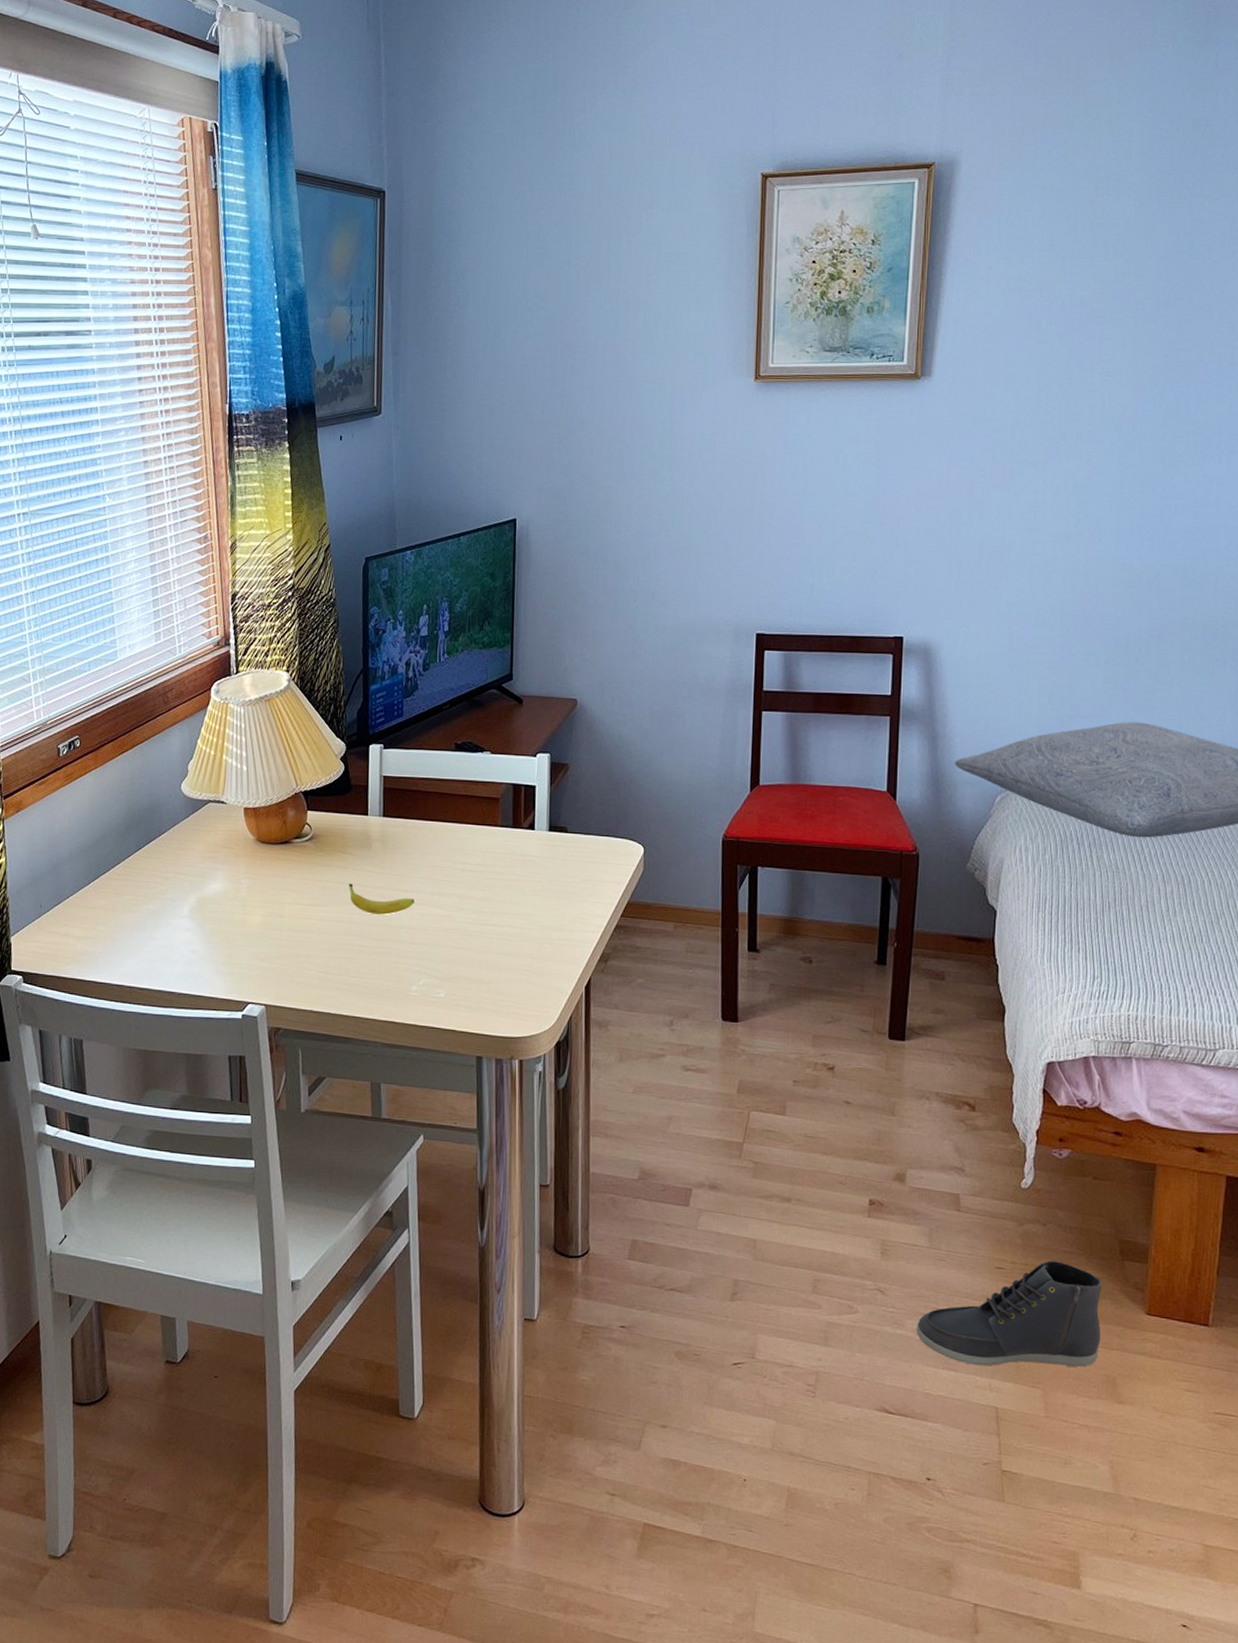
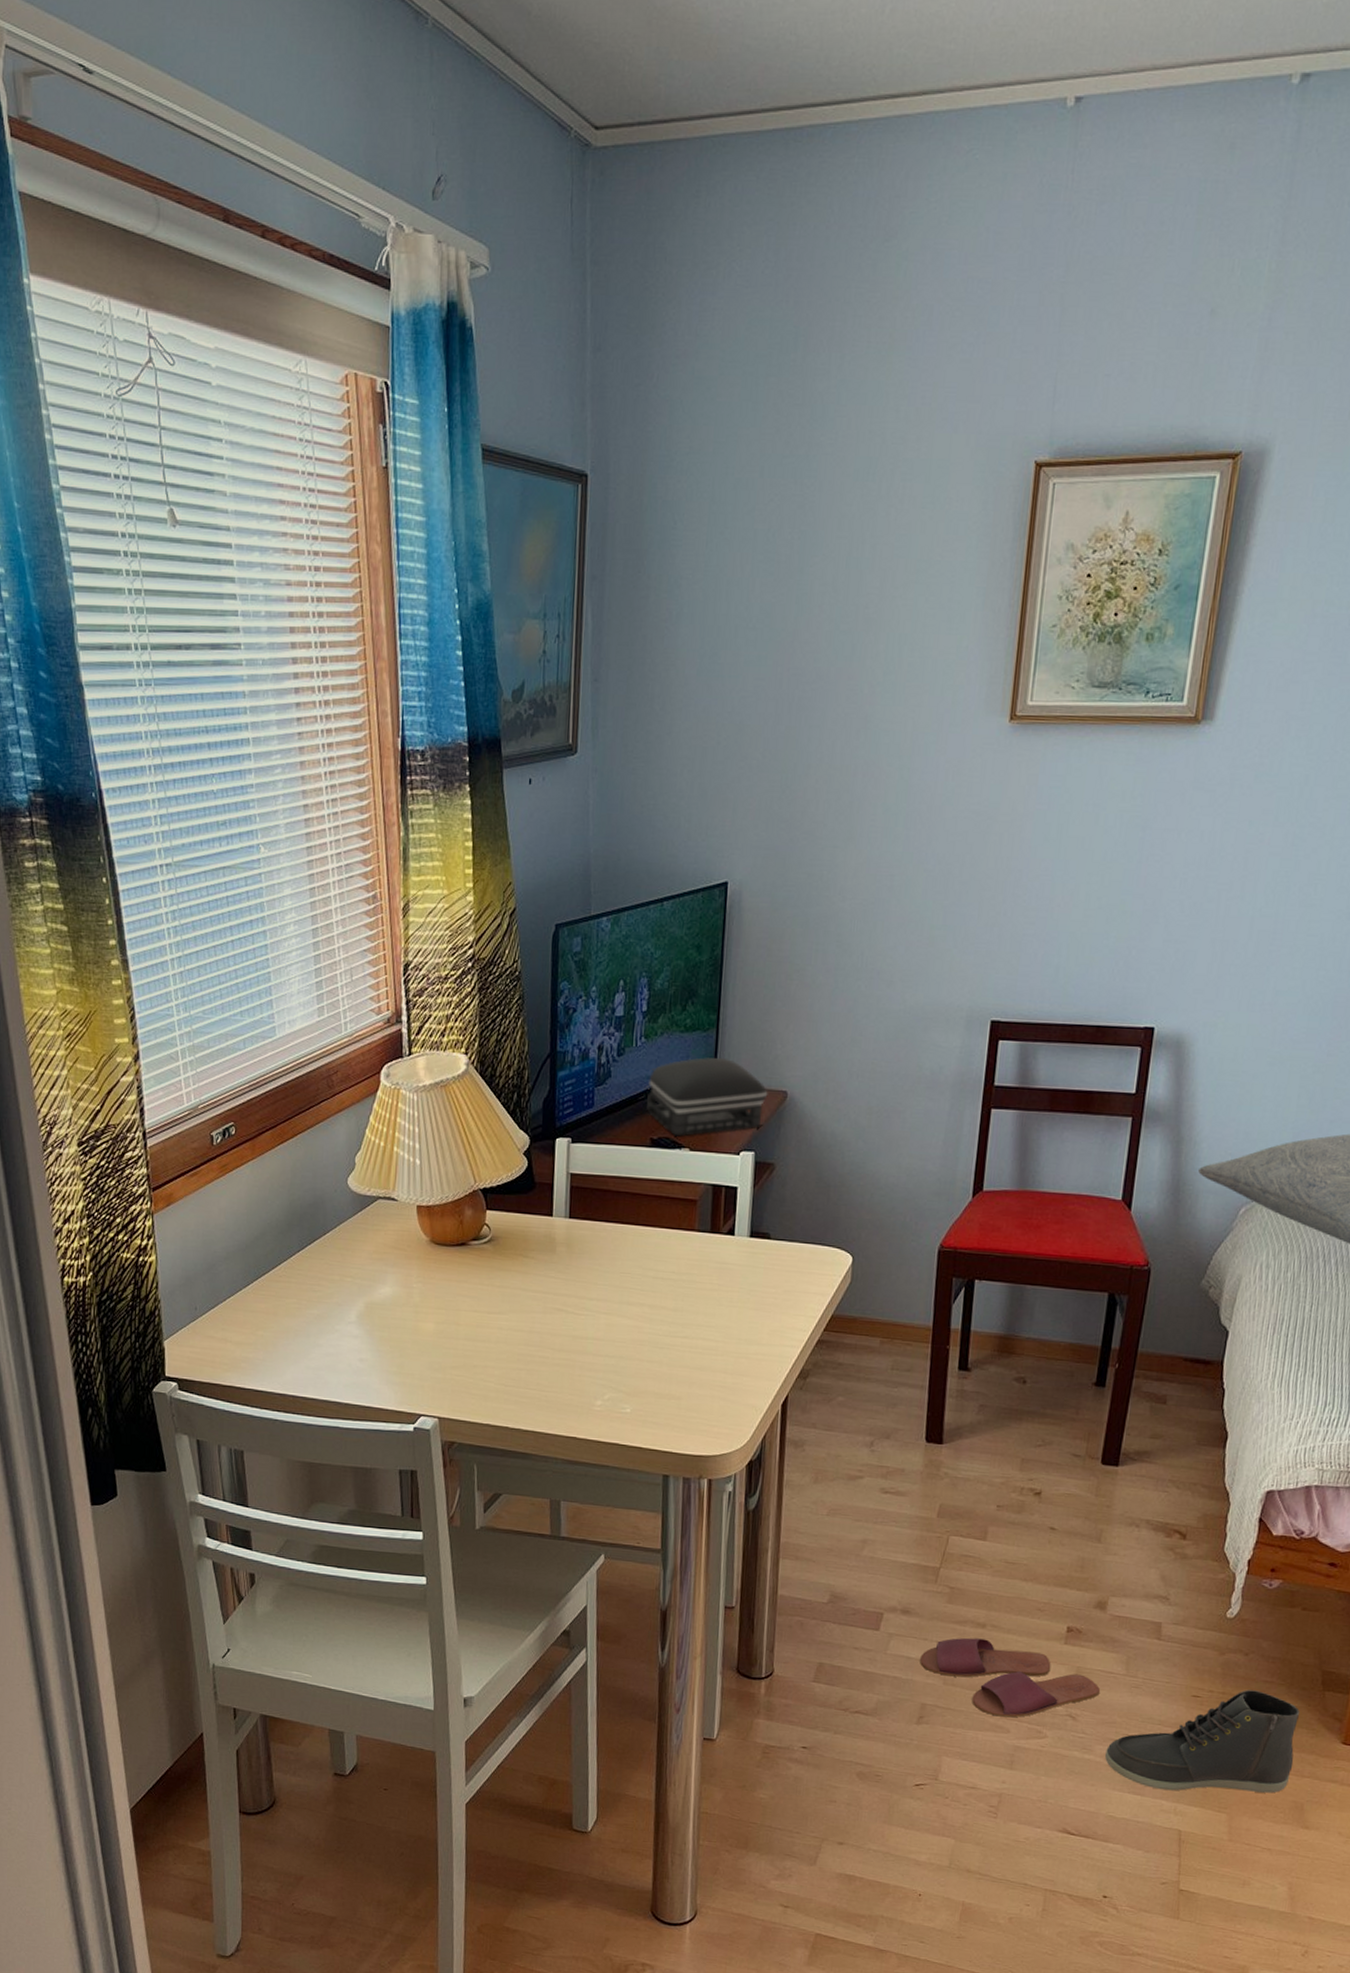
fruit: present [349,883,414,915] -> none [530,1289,601,1324]
wireless router: none [450,670,560,741] -> present [647,1057,768,1137]
slippers: none [730,1212,907,1293] -> present [920,1637,1101,1718]

